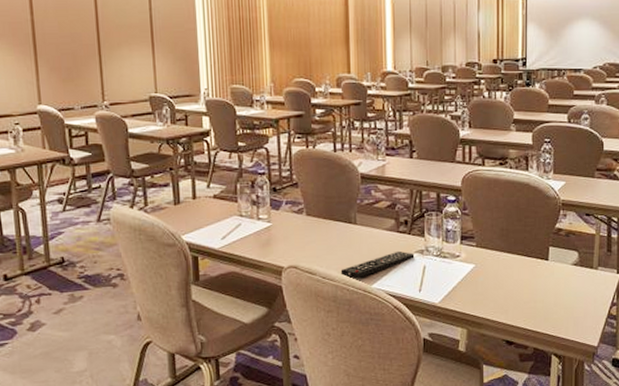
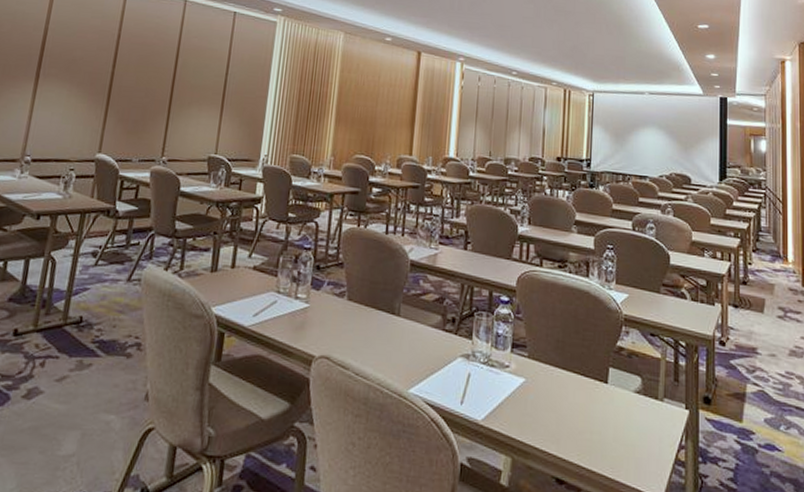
remote control: present [340,250,415,279] -> none [376,352,460,380]

